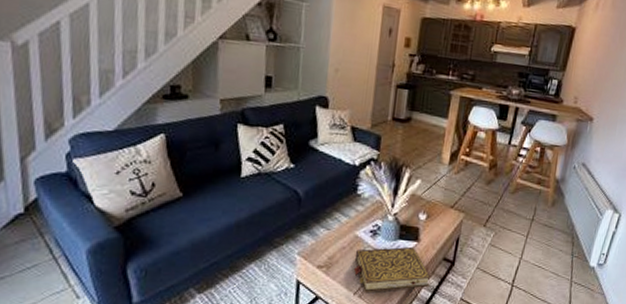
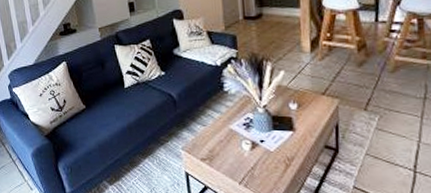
book: present [353,246,431,293] -> none [234,136,316,183]

